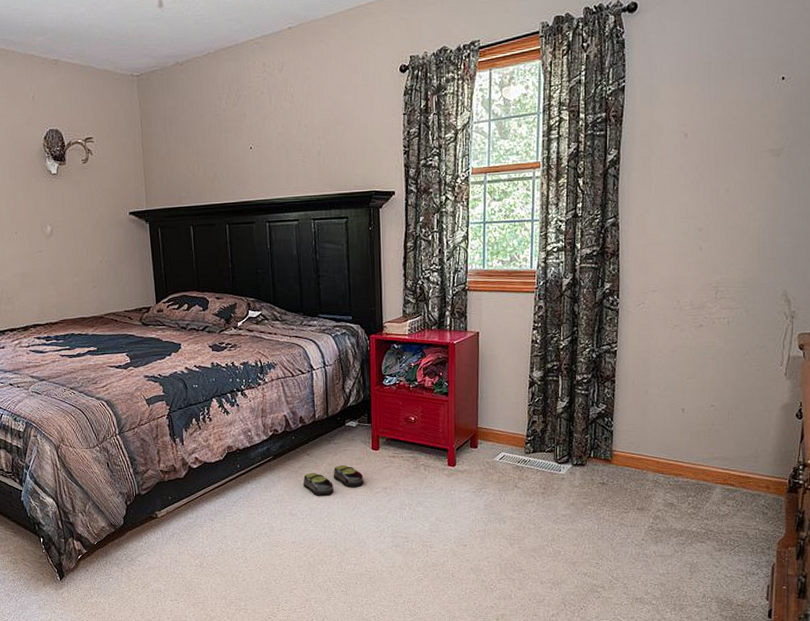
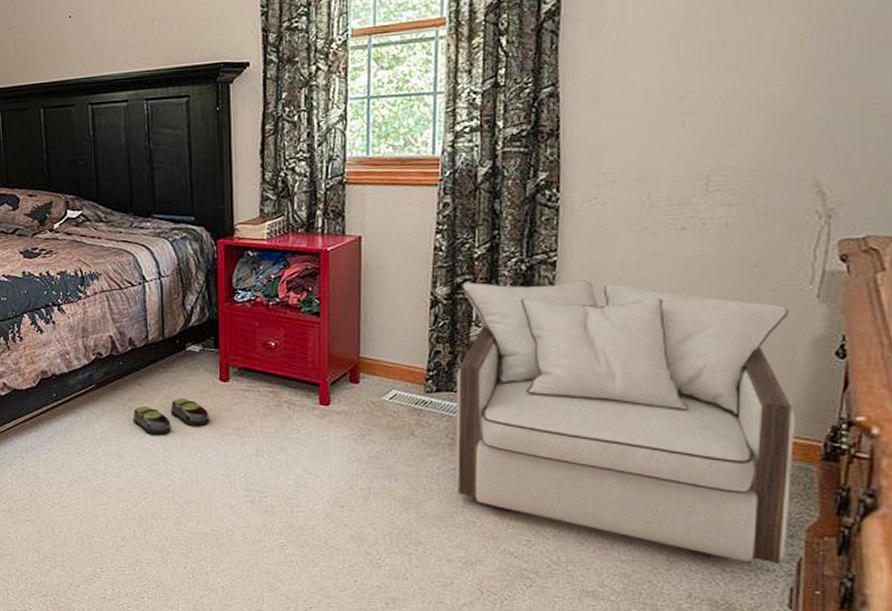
armchair: none [546,365,771,569] -> present [455,281,795,564]

